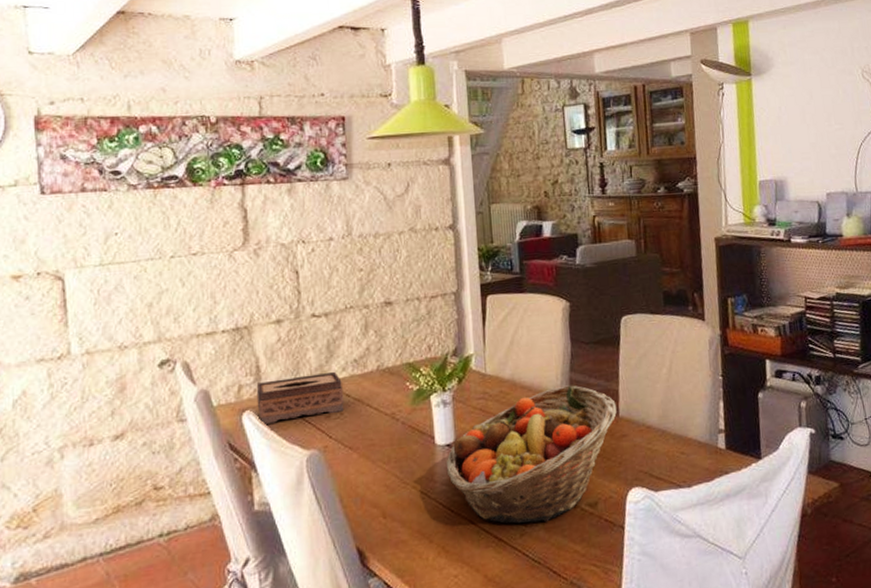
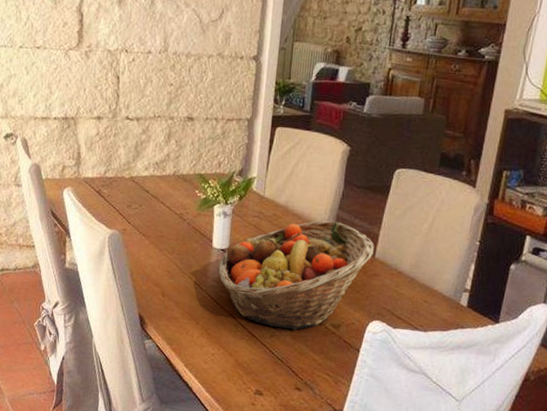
tissue box: present [256,371,344,424] -> none [75,166,144,204]

